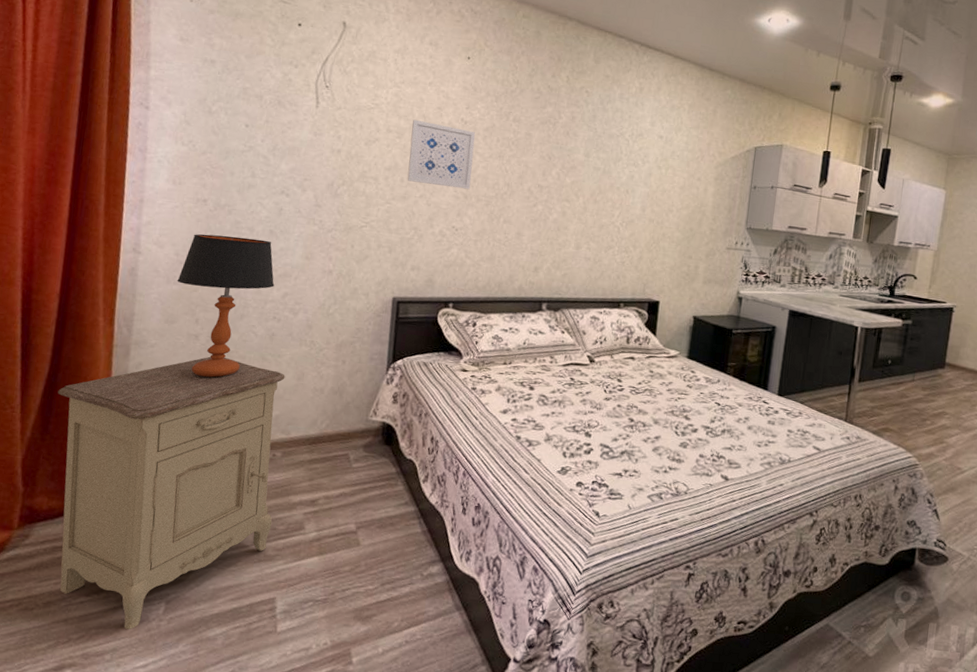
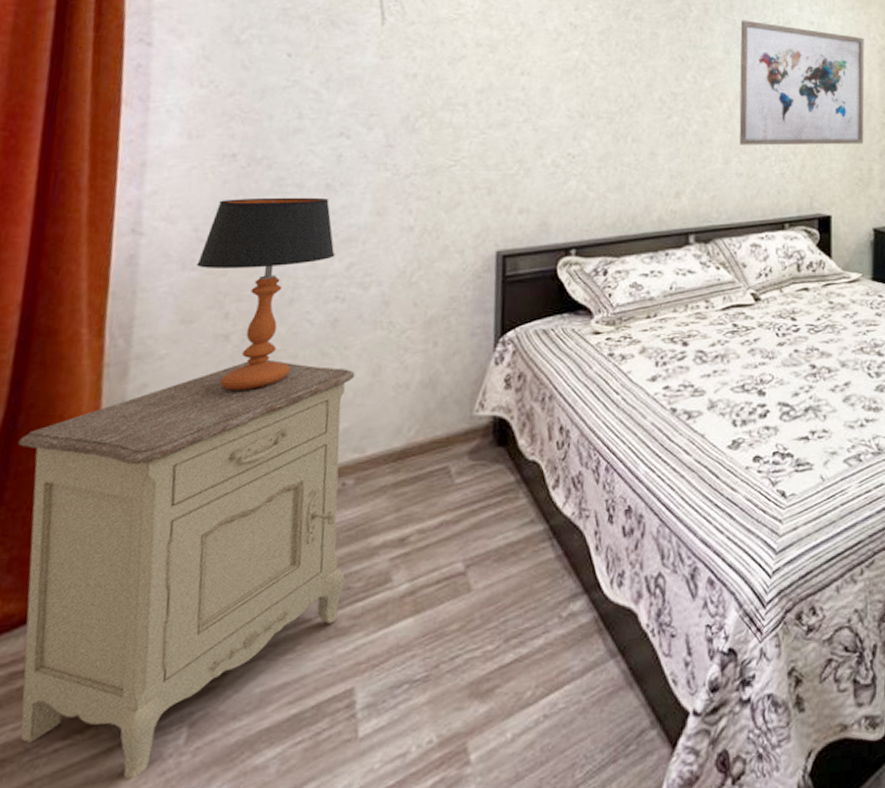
wall art: present [407,119,476,190] -> none [505,28,589,107]
wall art: none [589,129,705,245] -> present [739,20,864,146]

